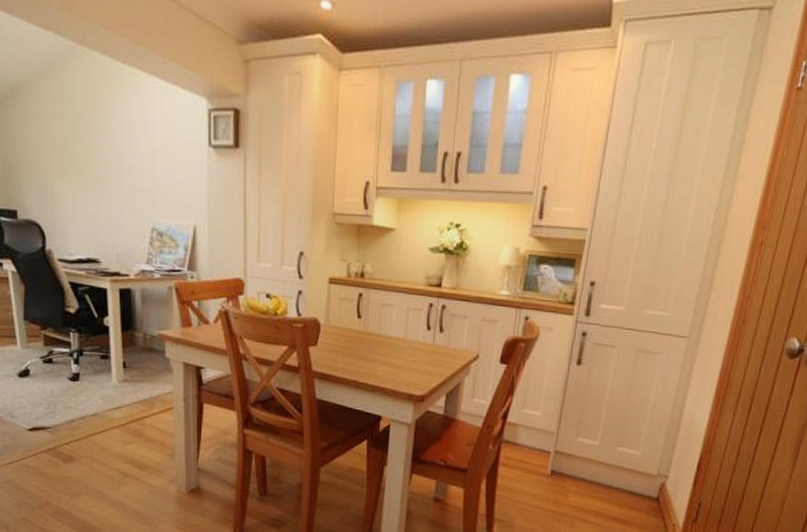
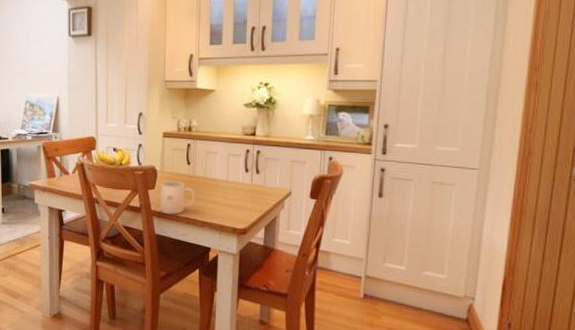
mug: none [322,337,366,377] -> present [159,181,196,215]

